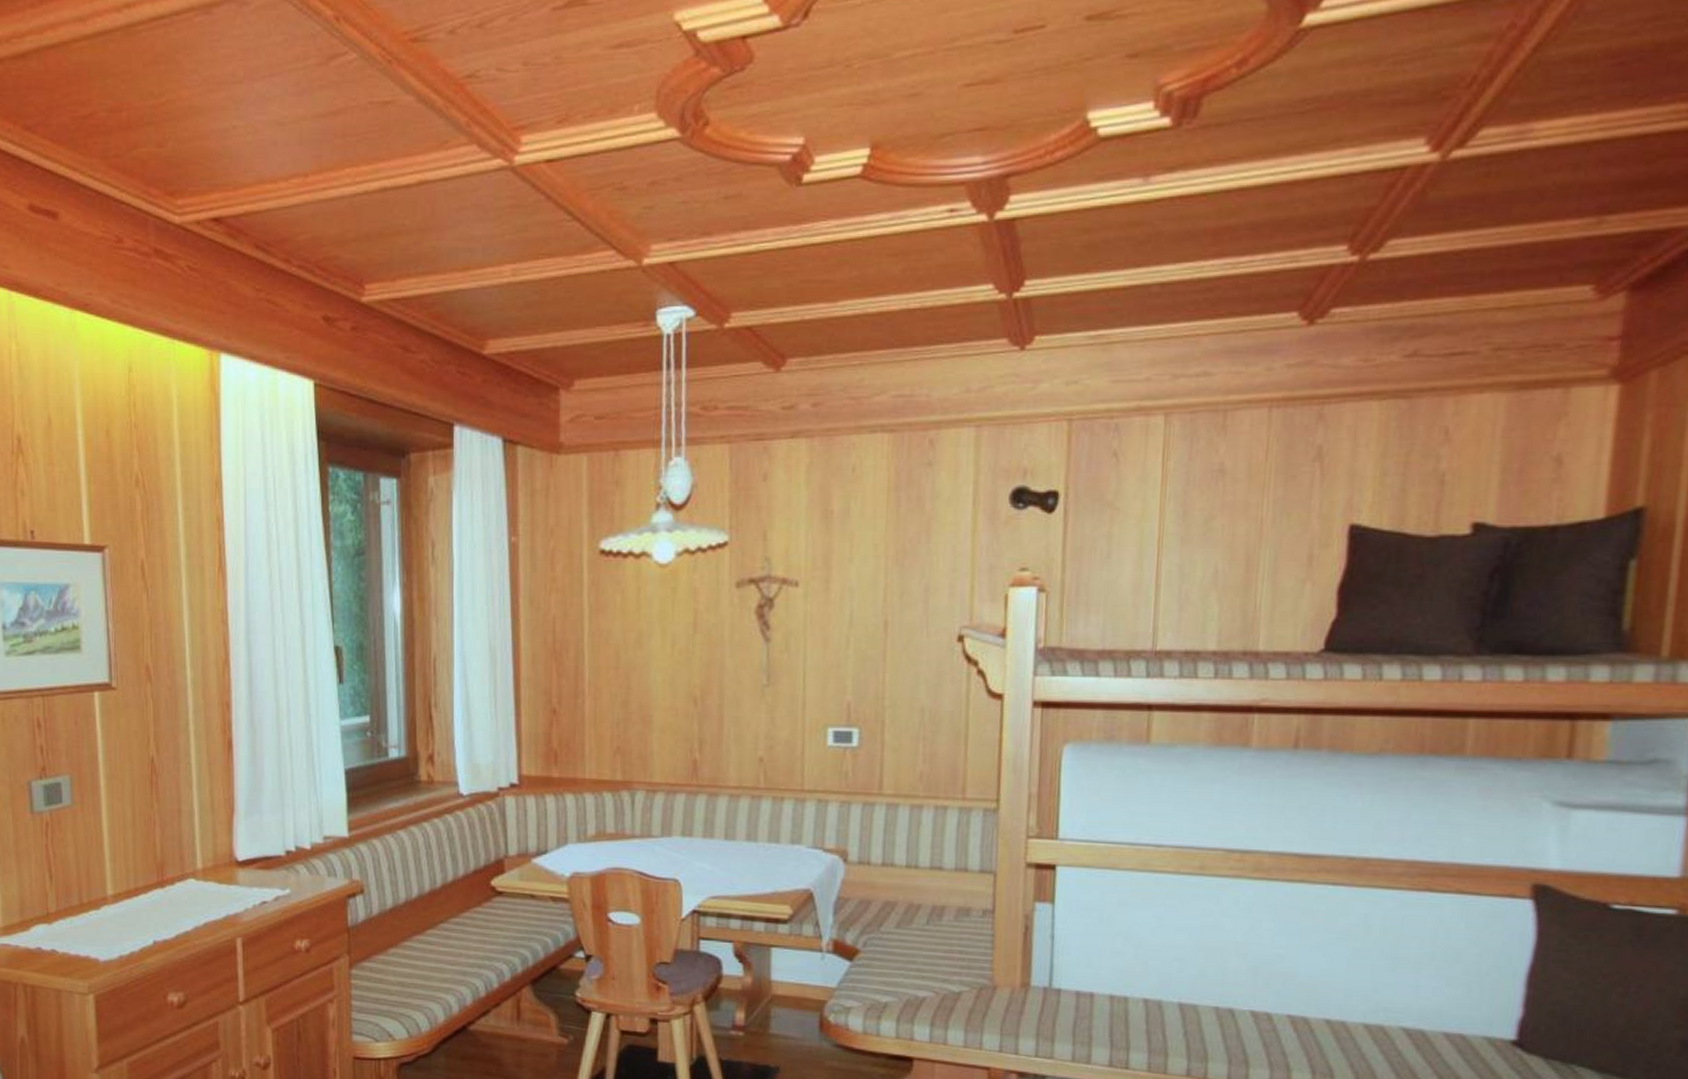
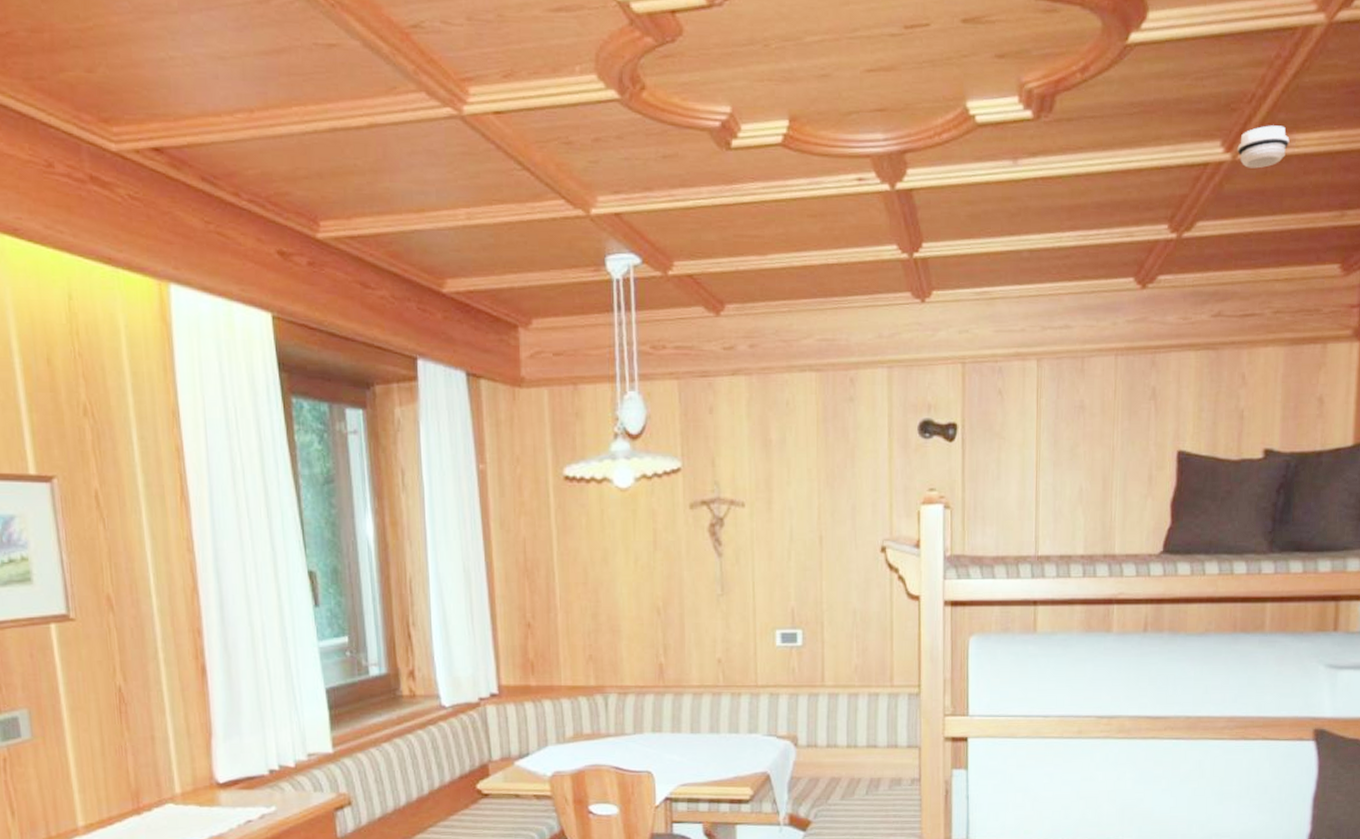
smoke detector: none [1448,113,1525,170] -> present [1237,125,1290,169]

